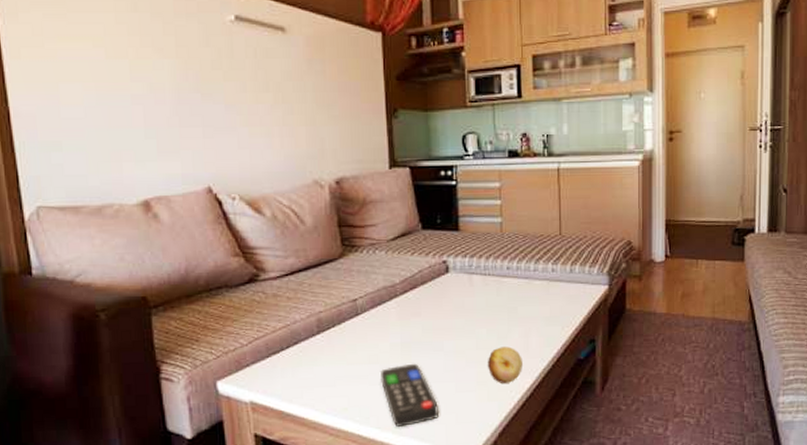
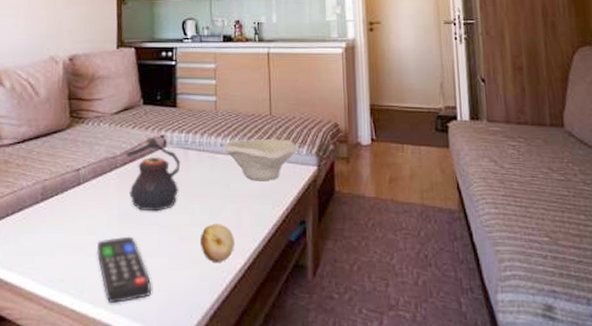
teapot: none [406,262,465,338] -> present [126,137,181,212]
bowl: none [511,259,589,303] -> present [224,138,298,181]

